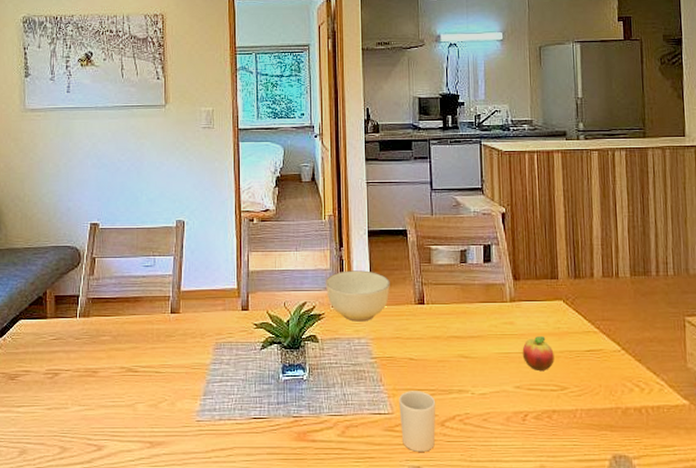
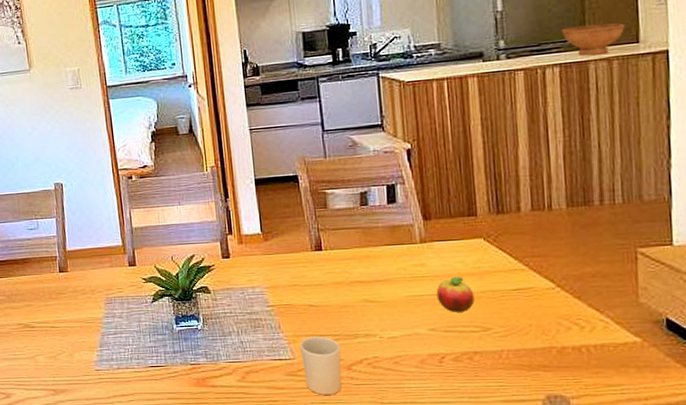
bowl: present [325,270,390,322] -> none [212,220,283,272]
bowl: none [627,117,675,143] -> present [561,23,626,56]

